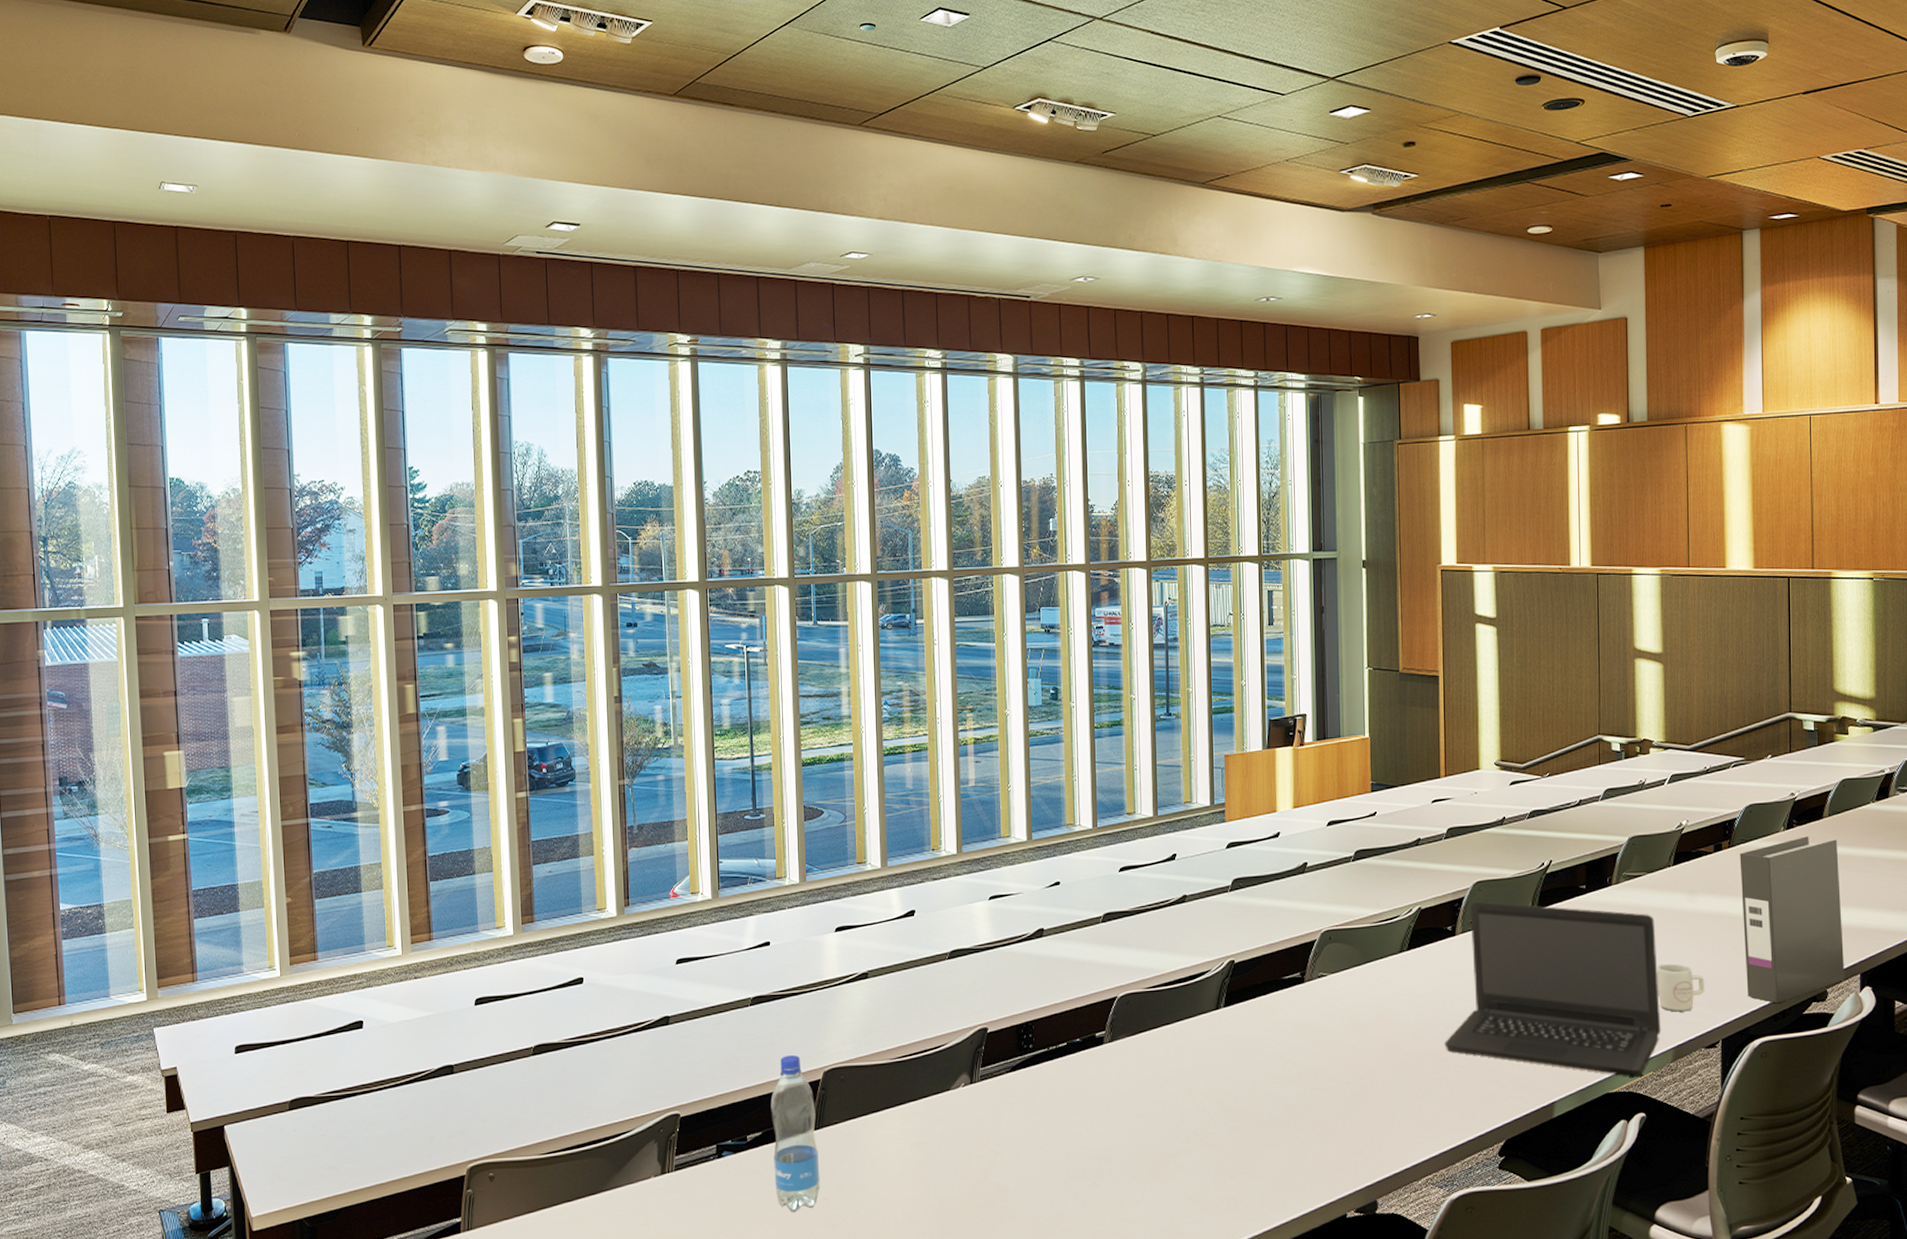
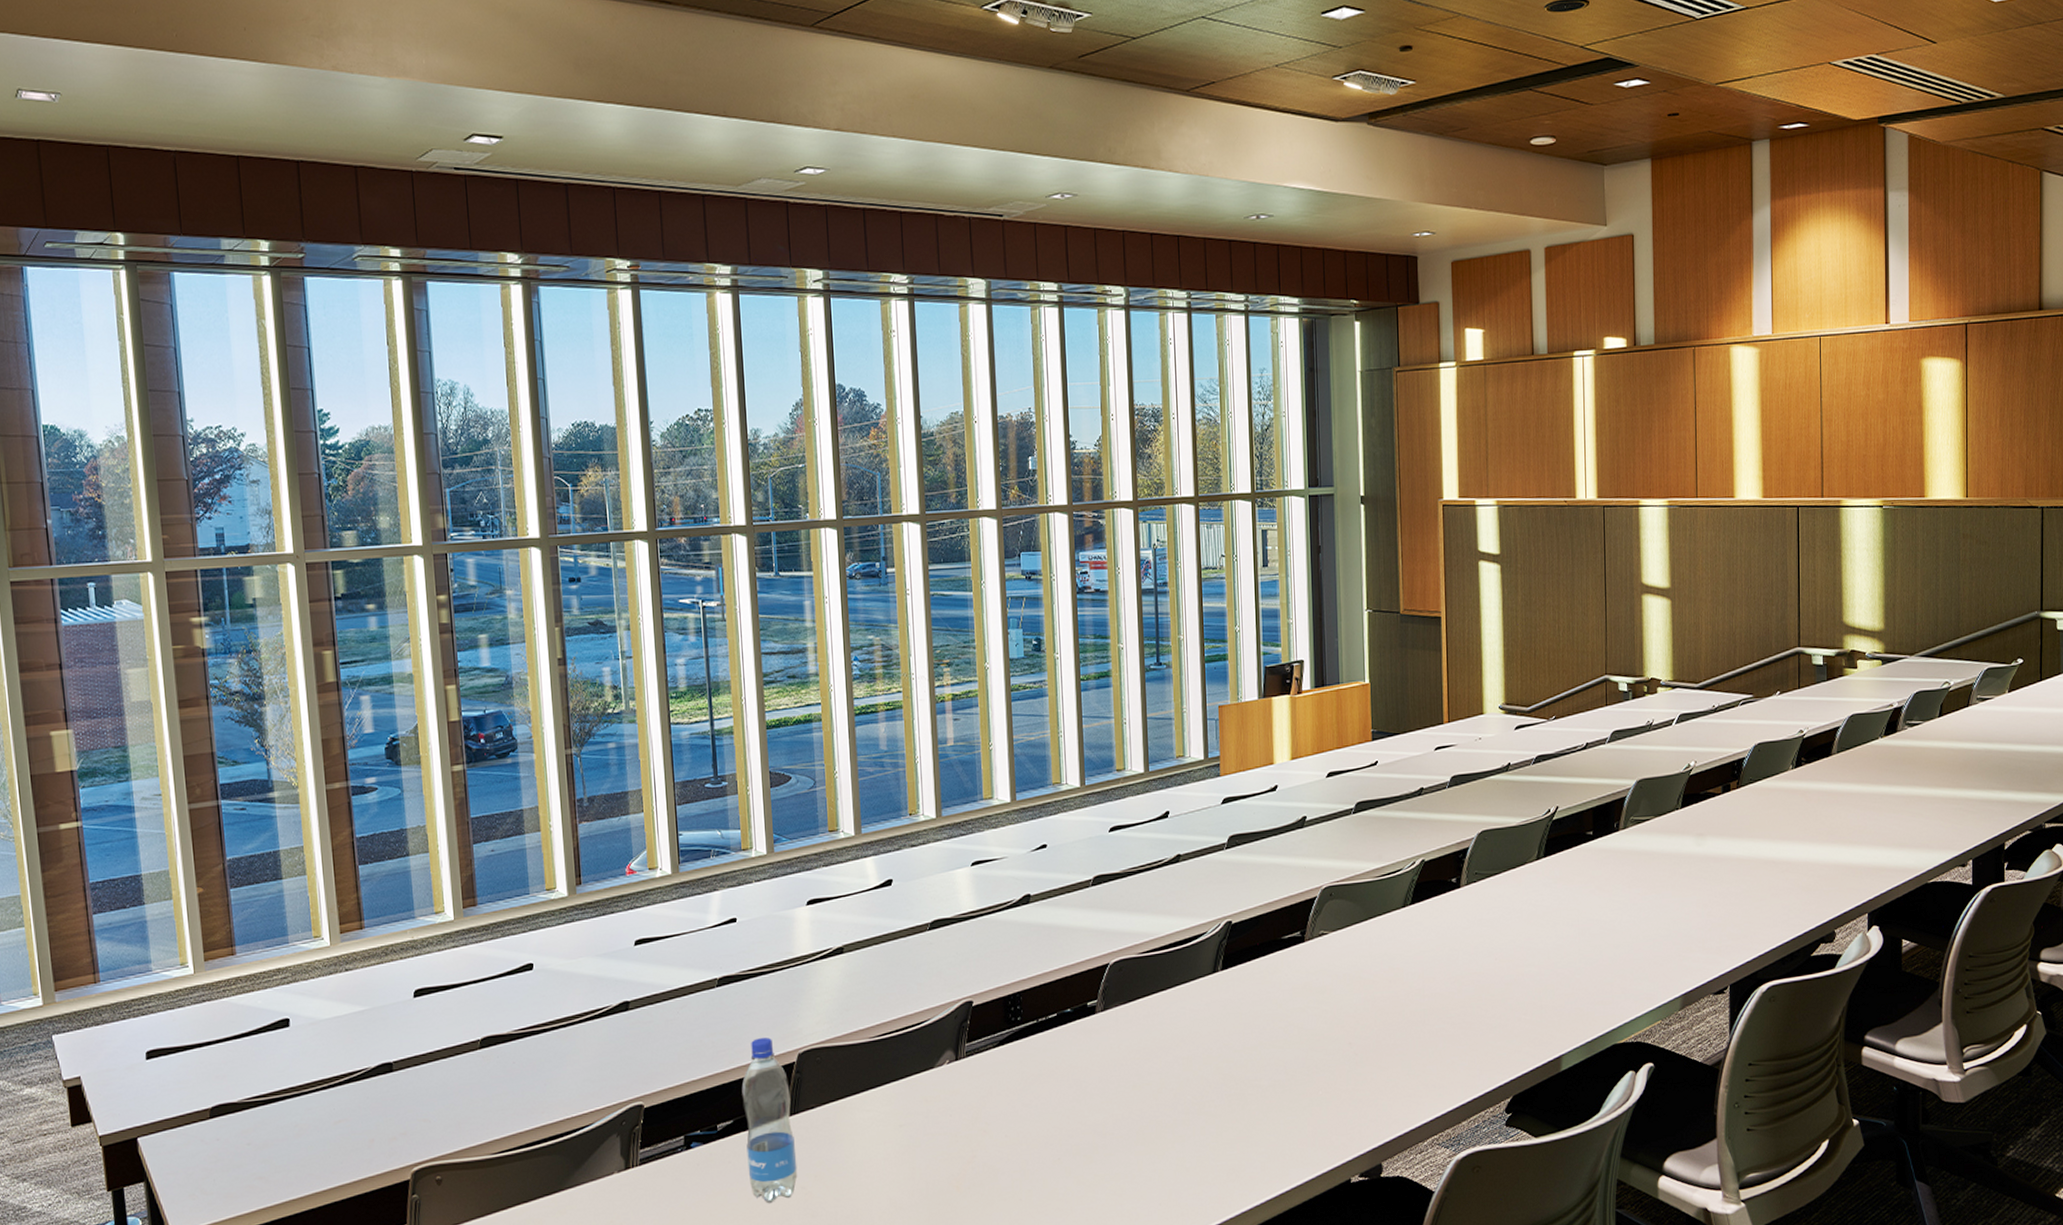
laptop: present [1445,901,1661,1077] -> none [1450,851,1669,1027]
mug: present [1657,963,1705,1012] -> none [1665,909,1713,959]
binder: present [1739,836,1845,1004] -> none [1748,774,1853,947]

